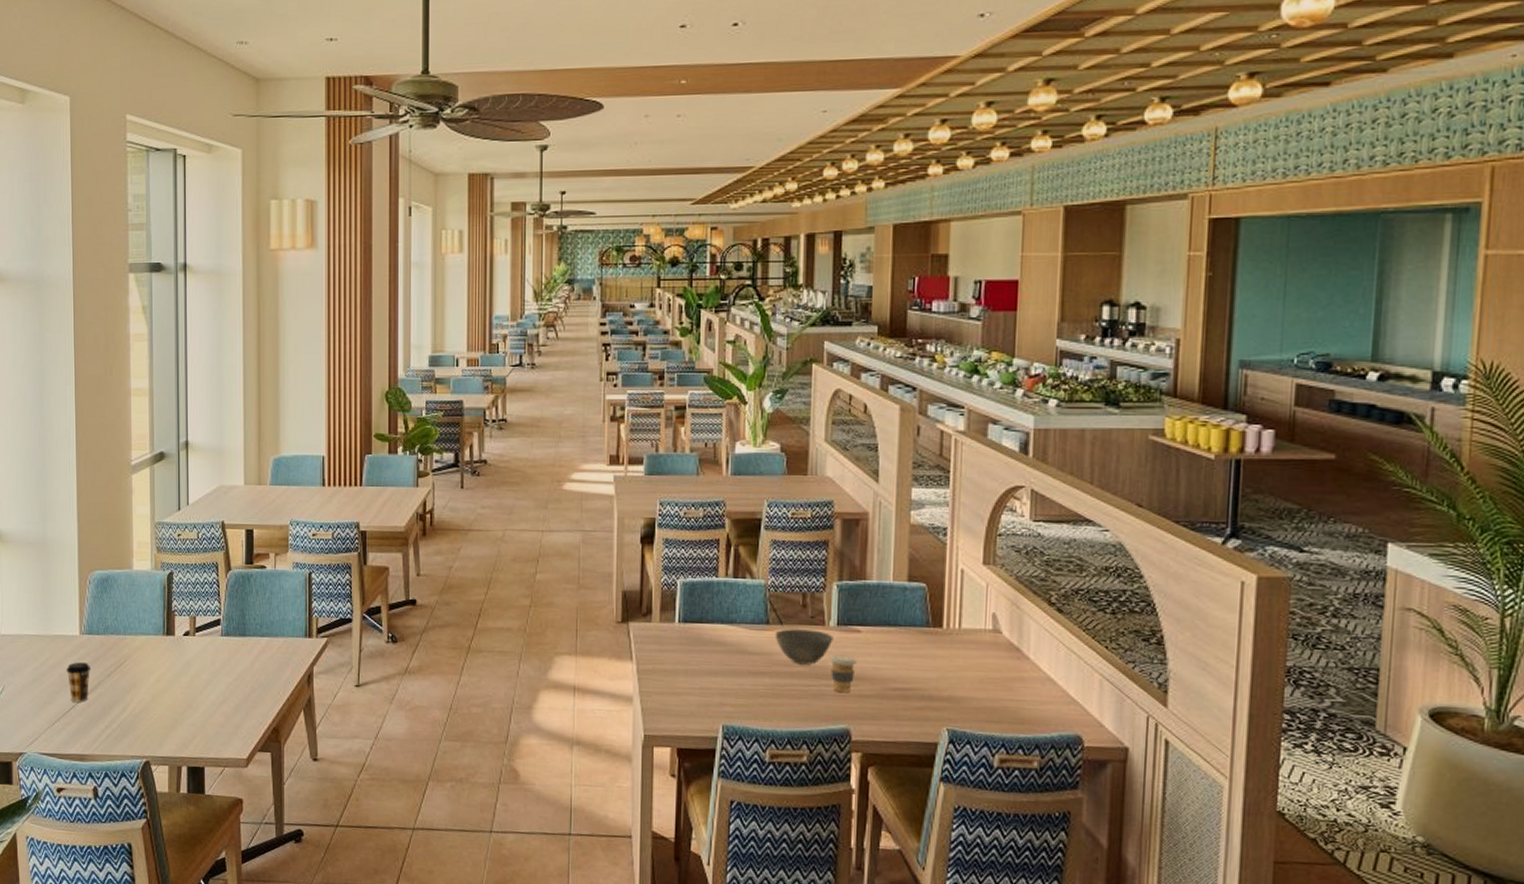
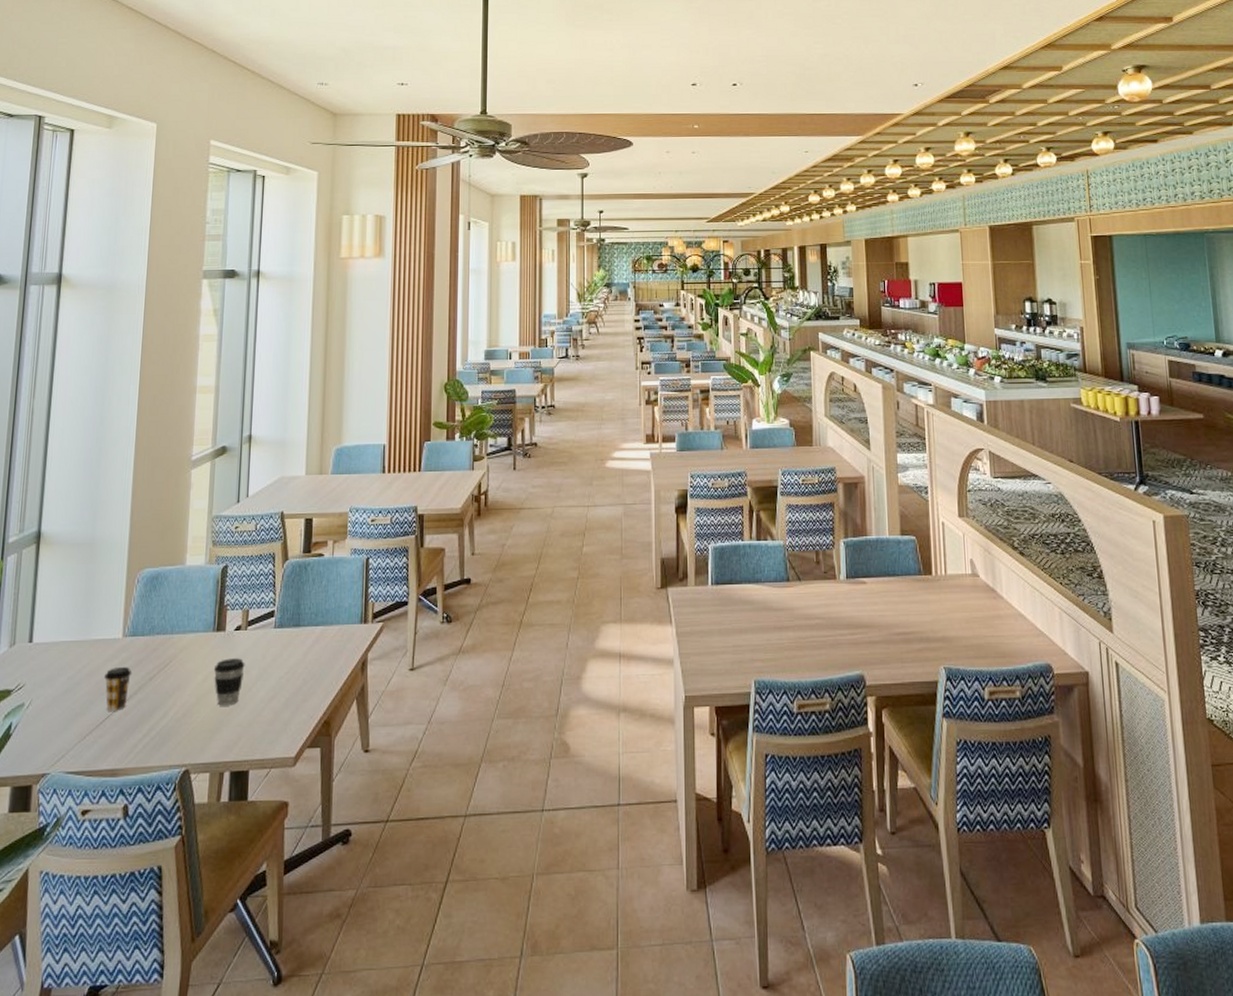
coffee cup: none [166,662,195,706] -> present [213,658,245,706]
bowl: present [775,629,834,665] -> none [795,584,844,617]
coffee cup: present [830,655,856,693] -> none [842,605,865,641]

